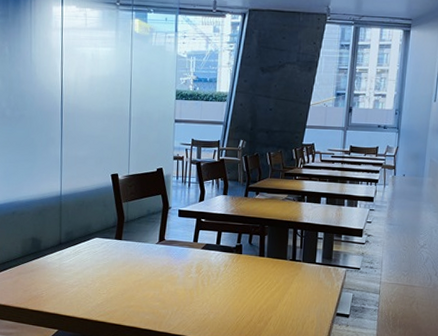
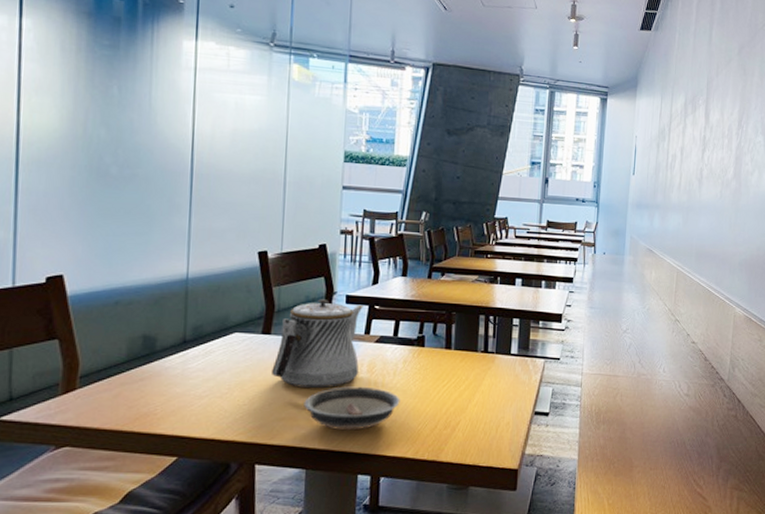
teapot: none [122,213,192,285] -> present [271,299,363,389]
saucer: none [147,283,222,319] -> present [304,386,400,431]

